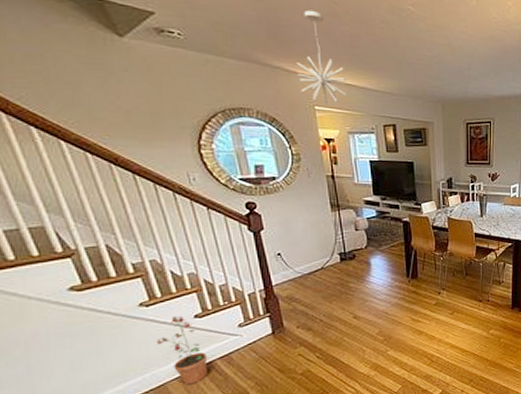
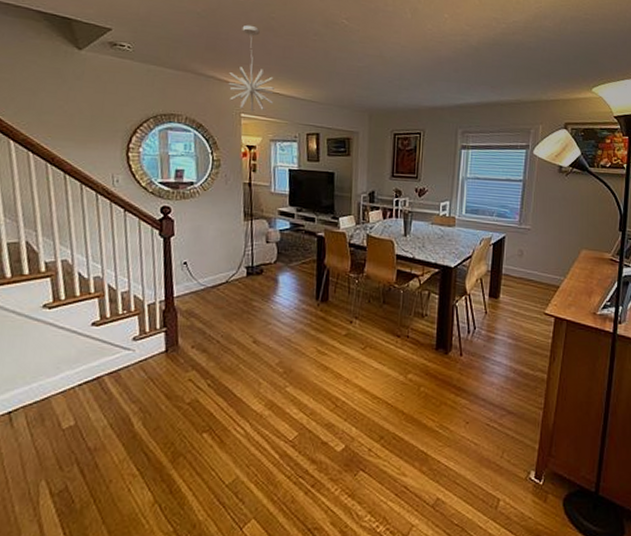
potted plant: present [157,315,208,385] -> none [51,321,97,401]

